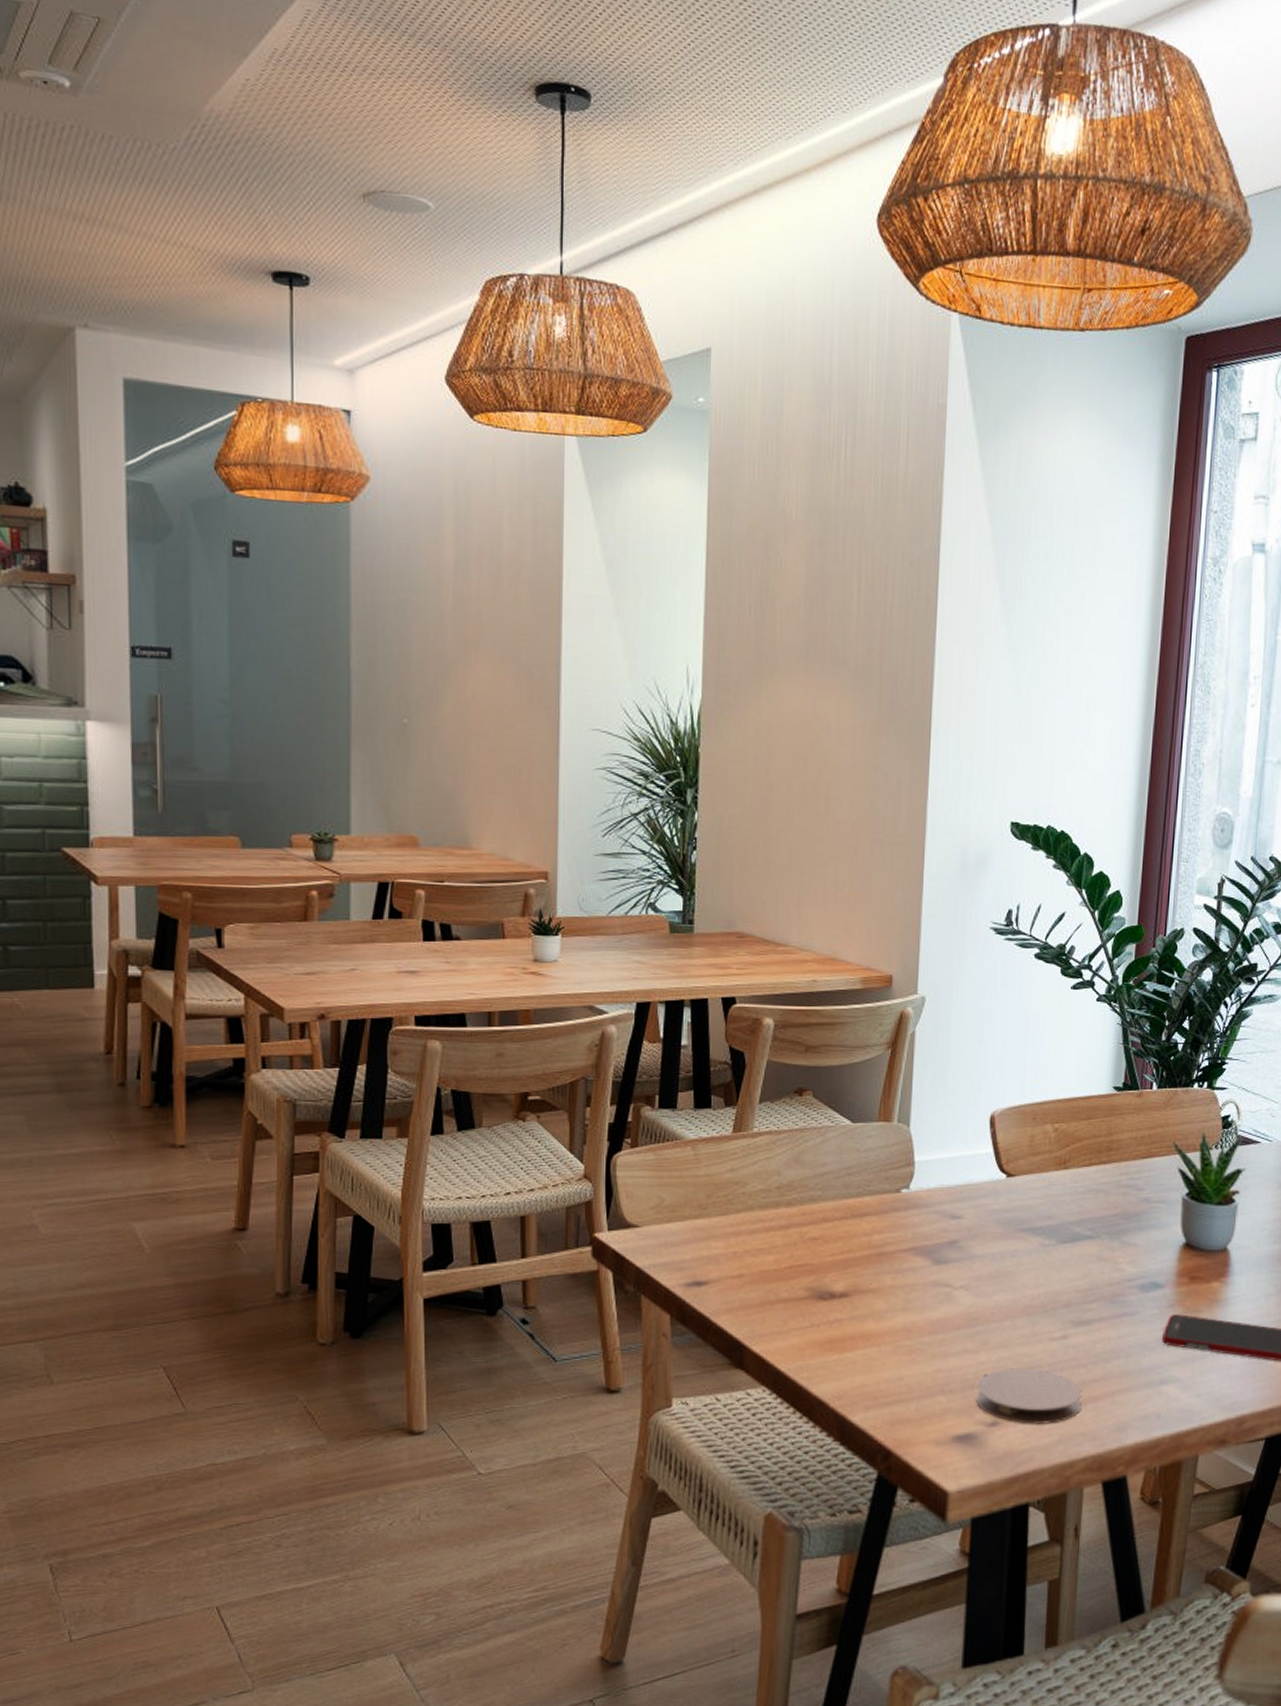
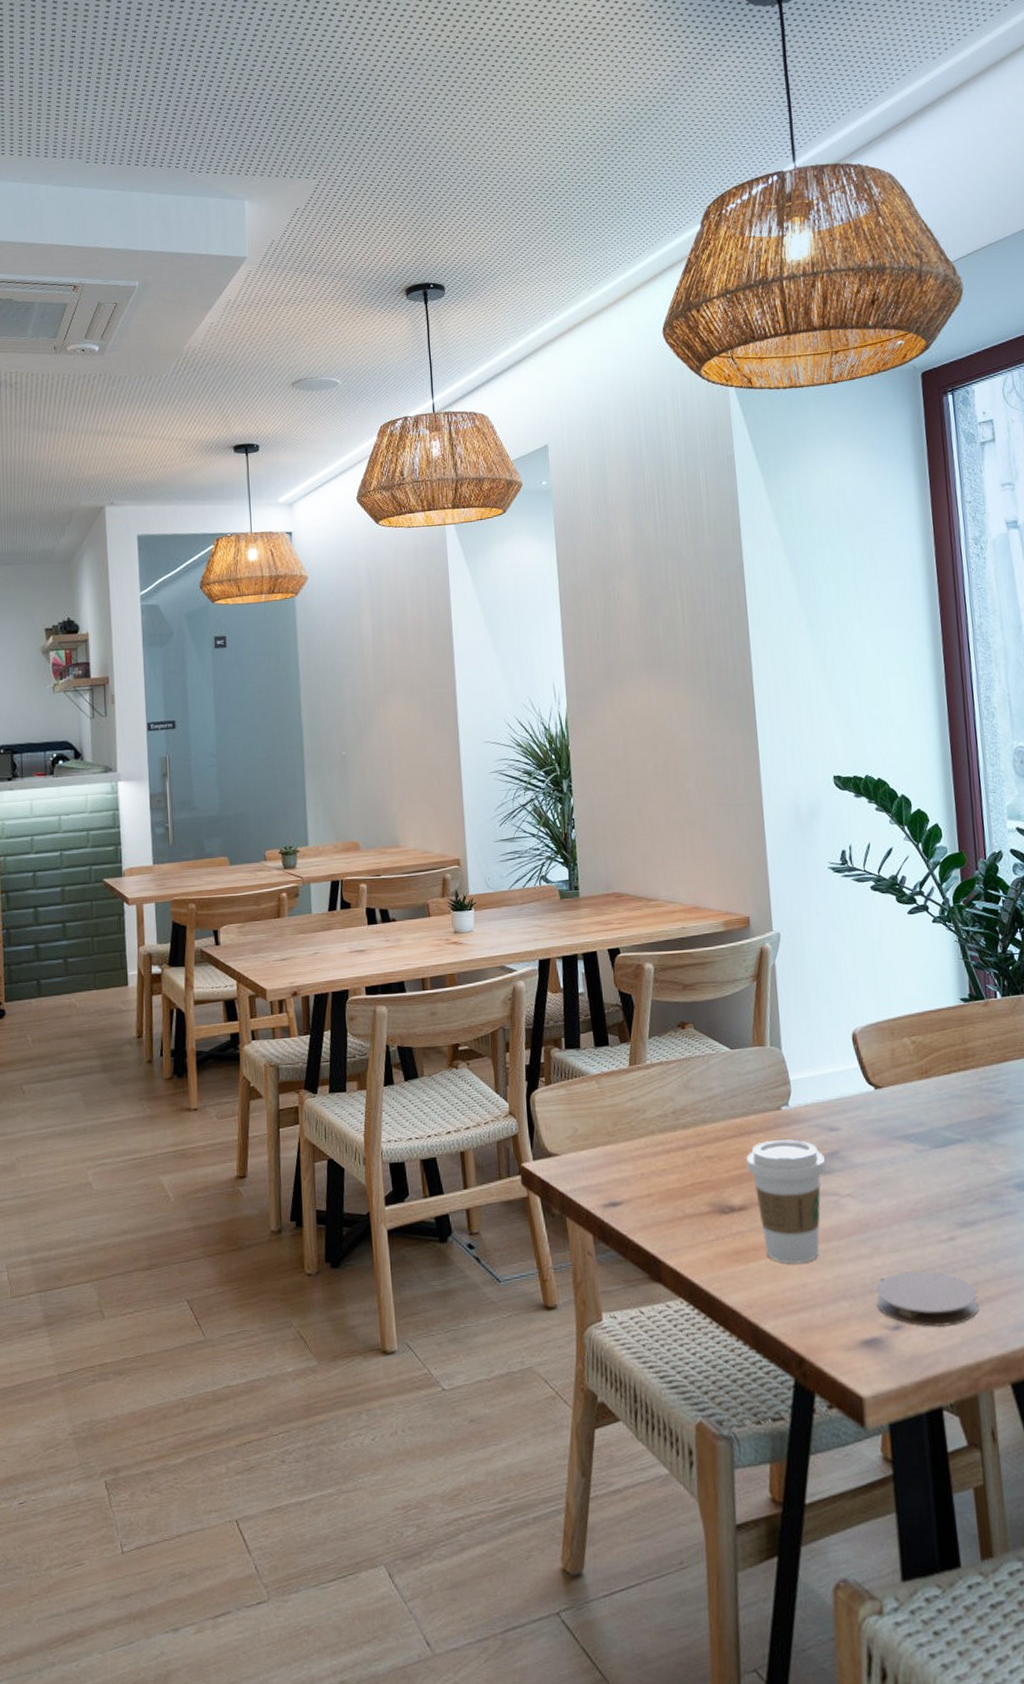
coffee cup: none [853,1224,943,1356] -> present [746,1138,826,1264]

